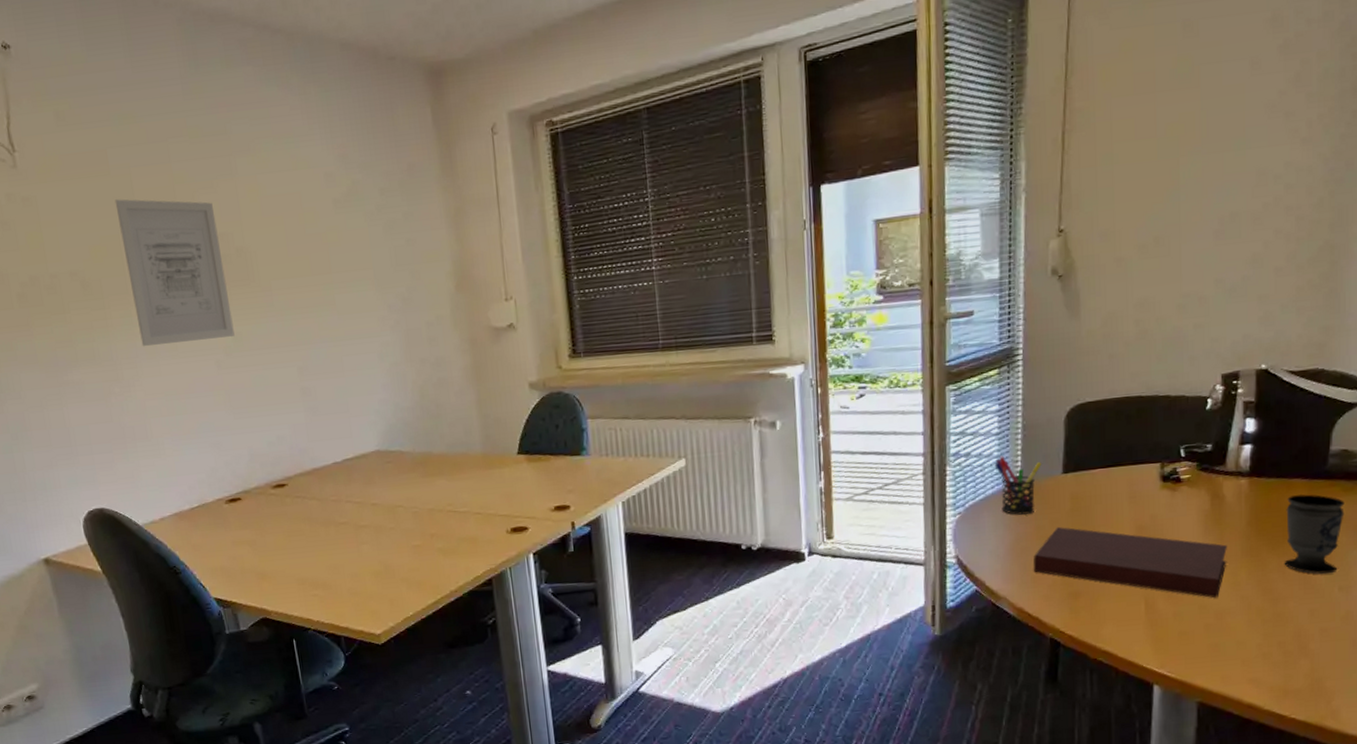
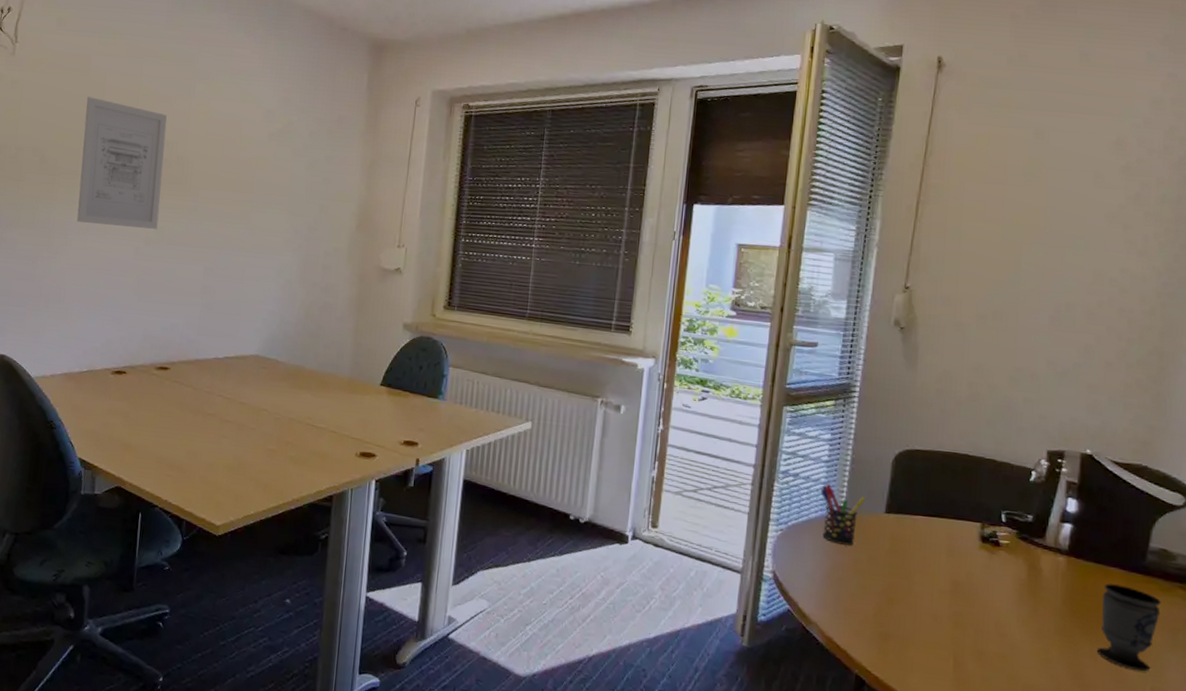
notebook: present [1033,526,1227,599] -> none [847,563,1040,671]

